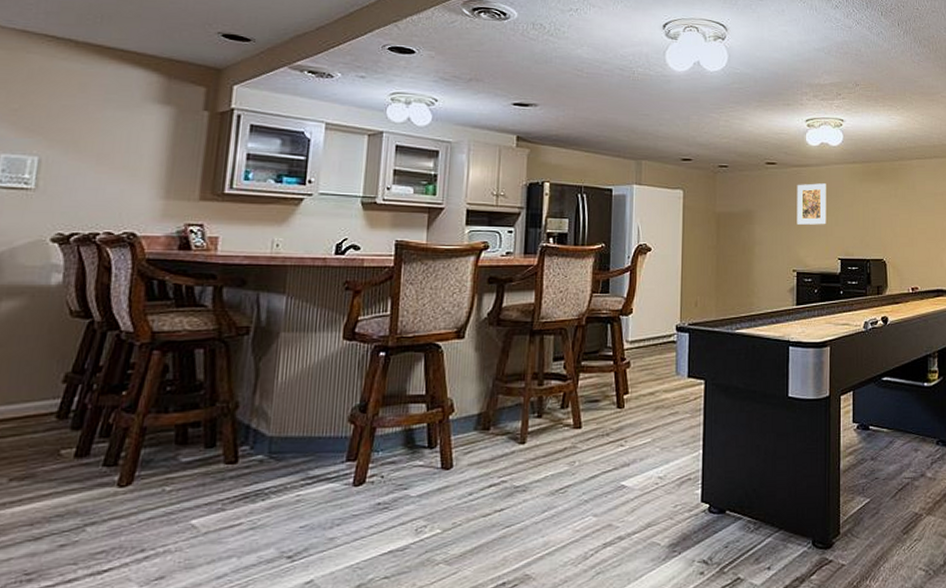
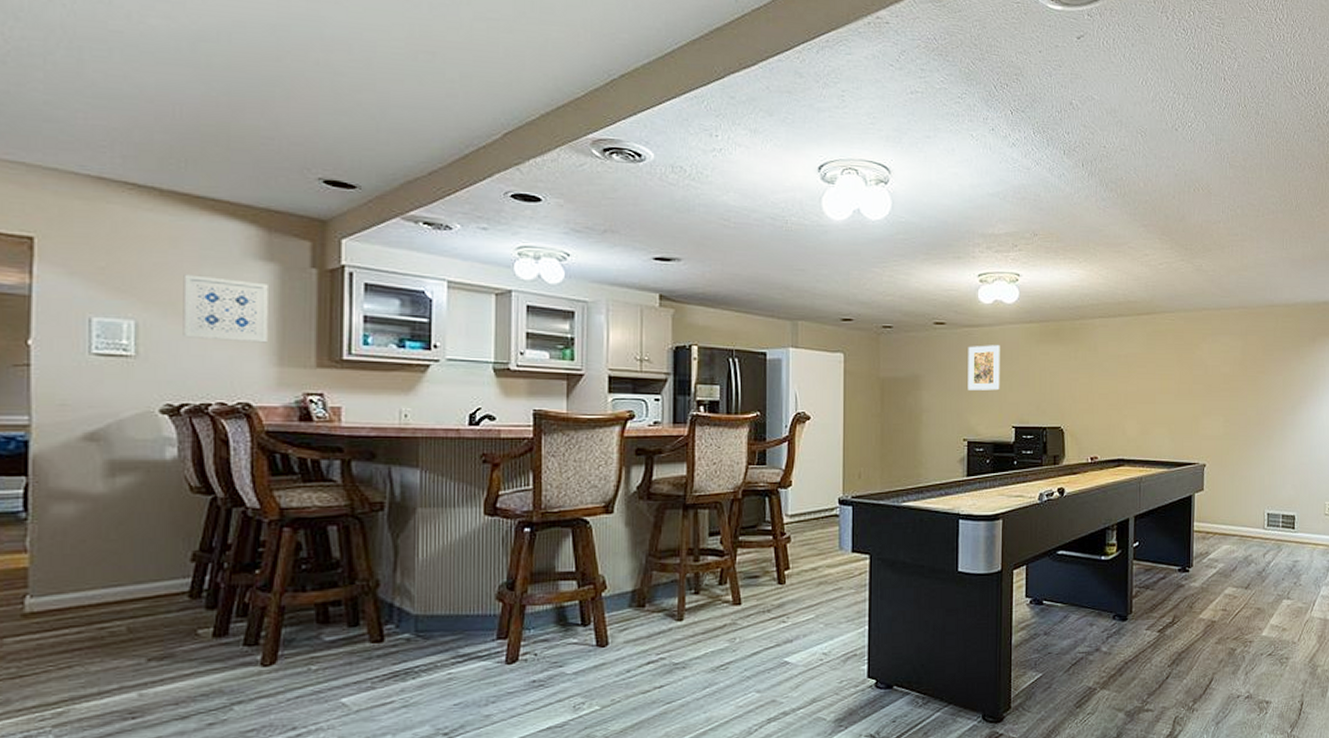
wall art: none [80,116,163,178] -> present [183,274,268,343]

